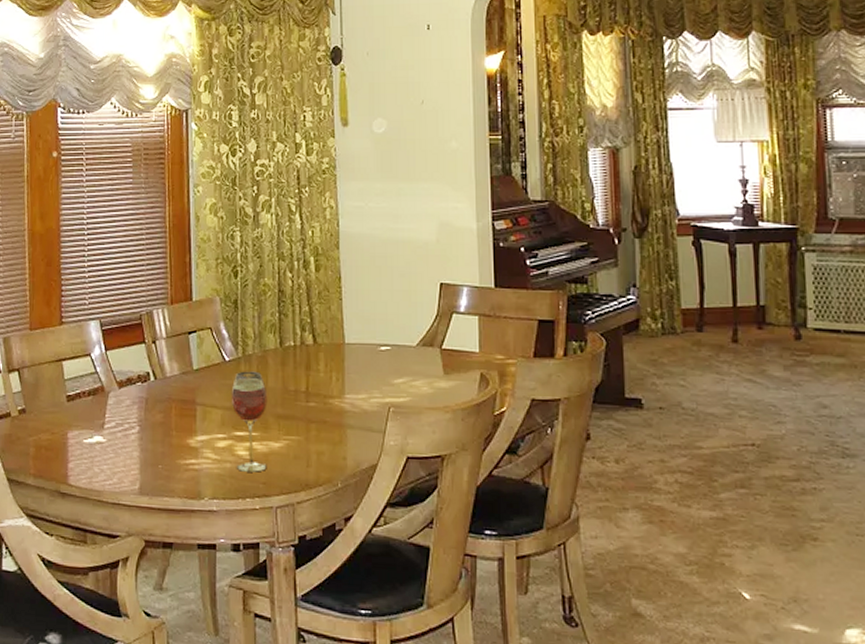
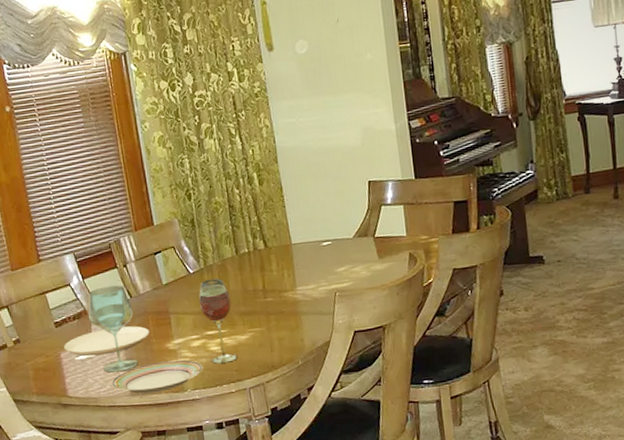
plate: none [73,411,171,442] -> present [64,326,150,357]
wine glass: none [104,362,156,464] -> present [88,285,139,373]
plate: none [119,459,226,496] -> present [111,360,203,394]

